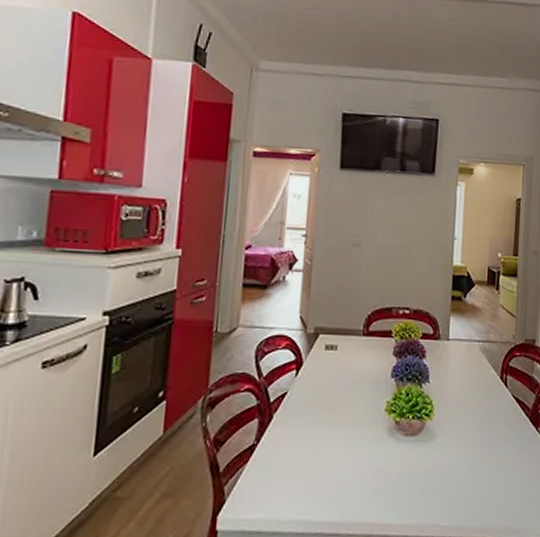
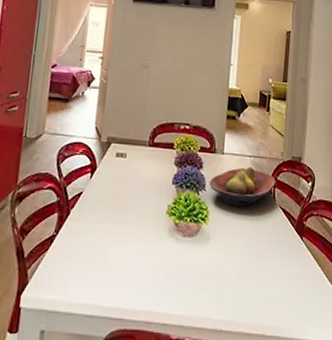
fruit bowl: none [433,353,508,398] -> present [209,166,276,206]

